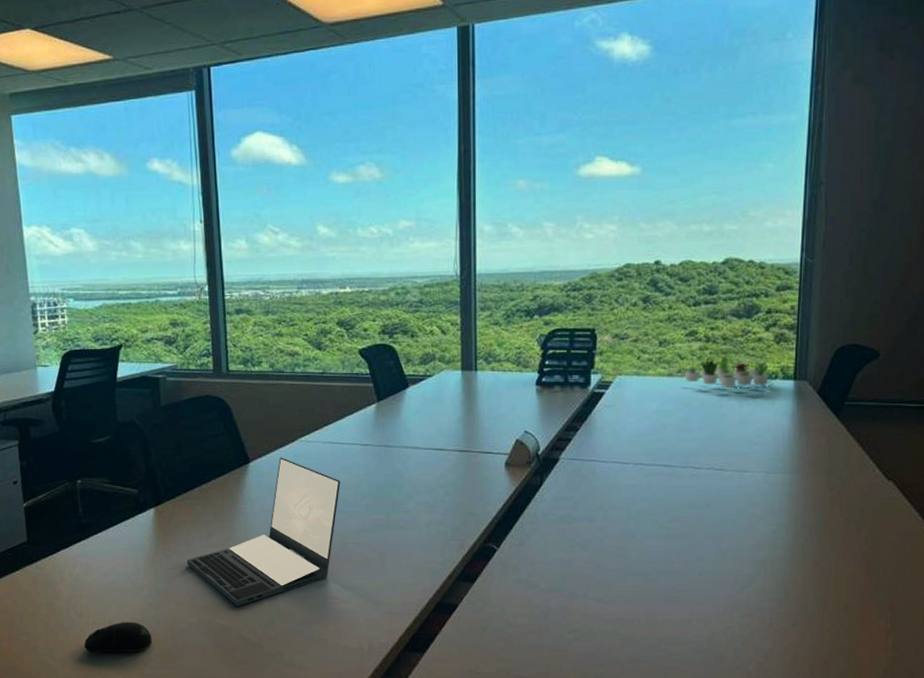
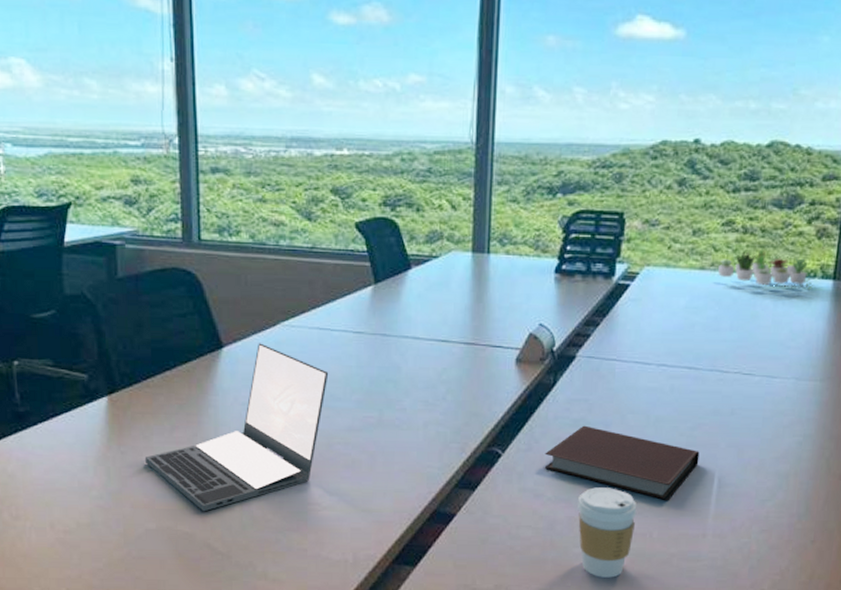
computer mouse: present [84,622,153,653] -> none [19,526,102,561]
notebook: none [536,521,679,588] -> present [544,425,700,500]
coffee cup: none [569,578,624,661] -> present [578,487,637,578]

